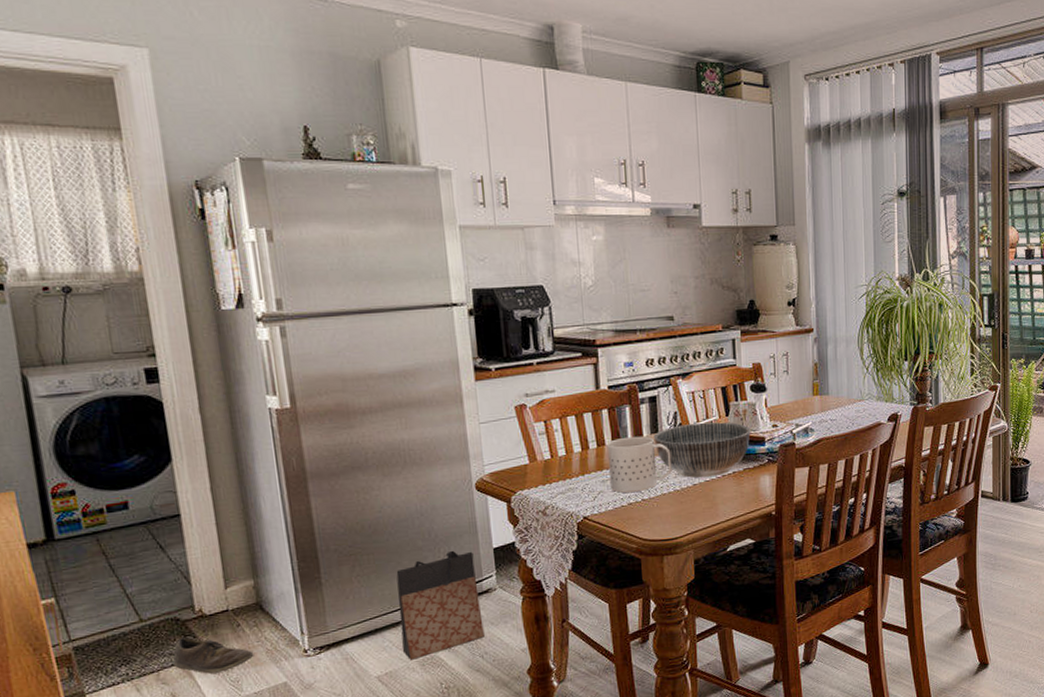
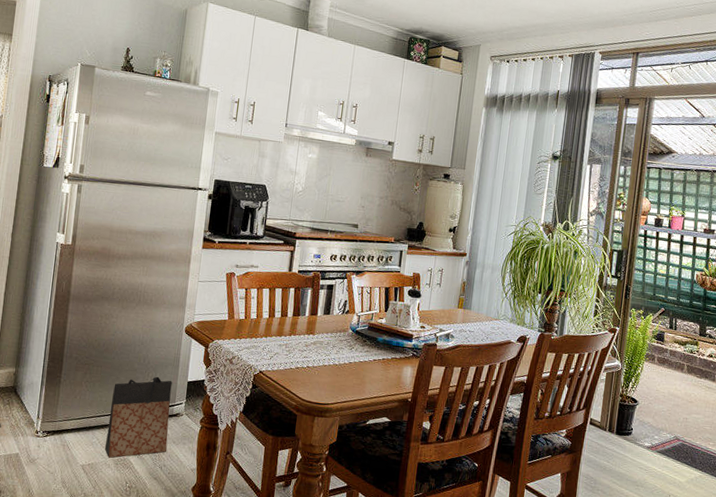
mug: present [606,436,672,493] -> none [285,313,337,360]
bowl: present [653,422,751,478] -> none [325,312,403,359]

